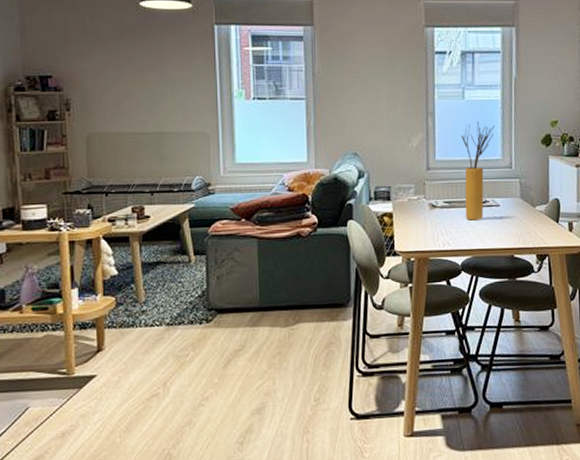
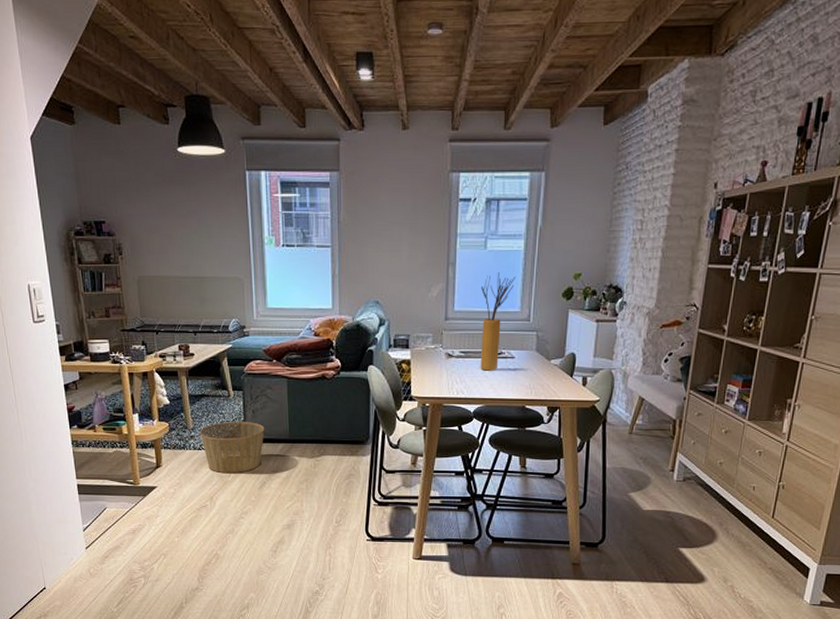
basket: none [153,289,231,353] -> present [200,421,265,474]

